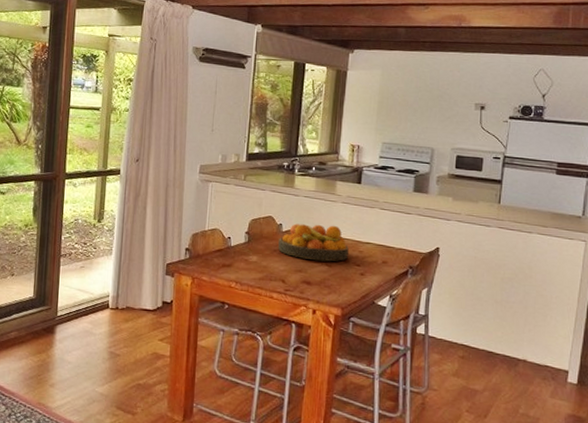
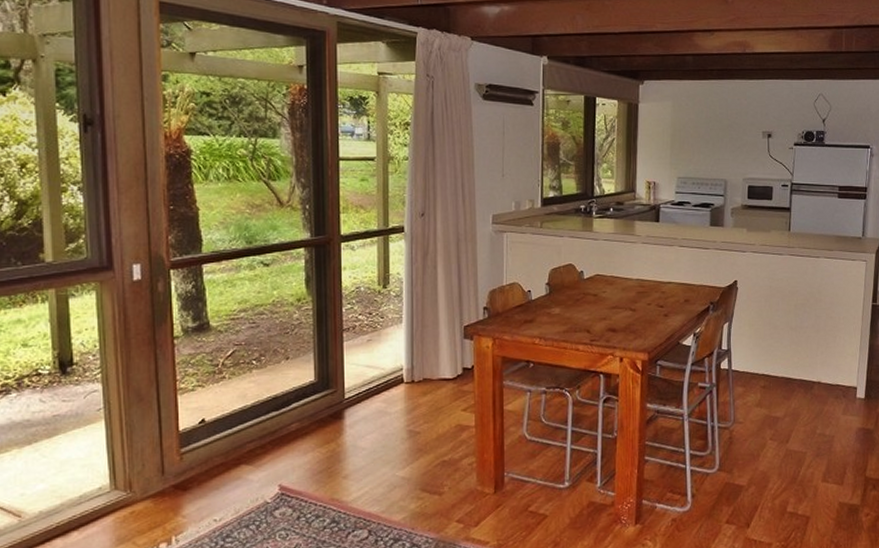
fruit bowl: present [278,223,349,262] -> none [581,267,651,306]

